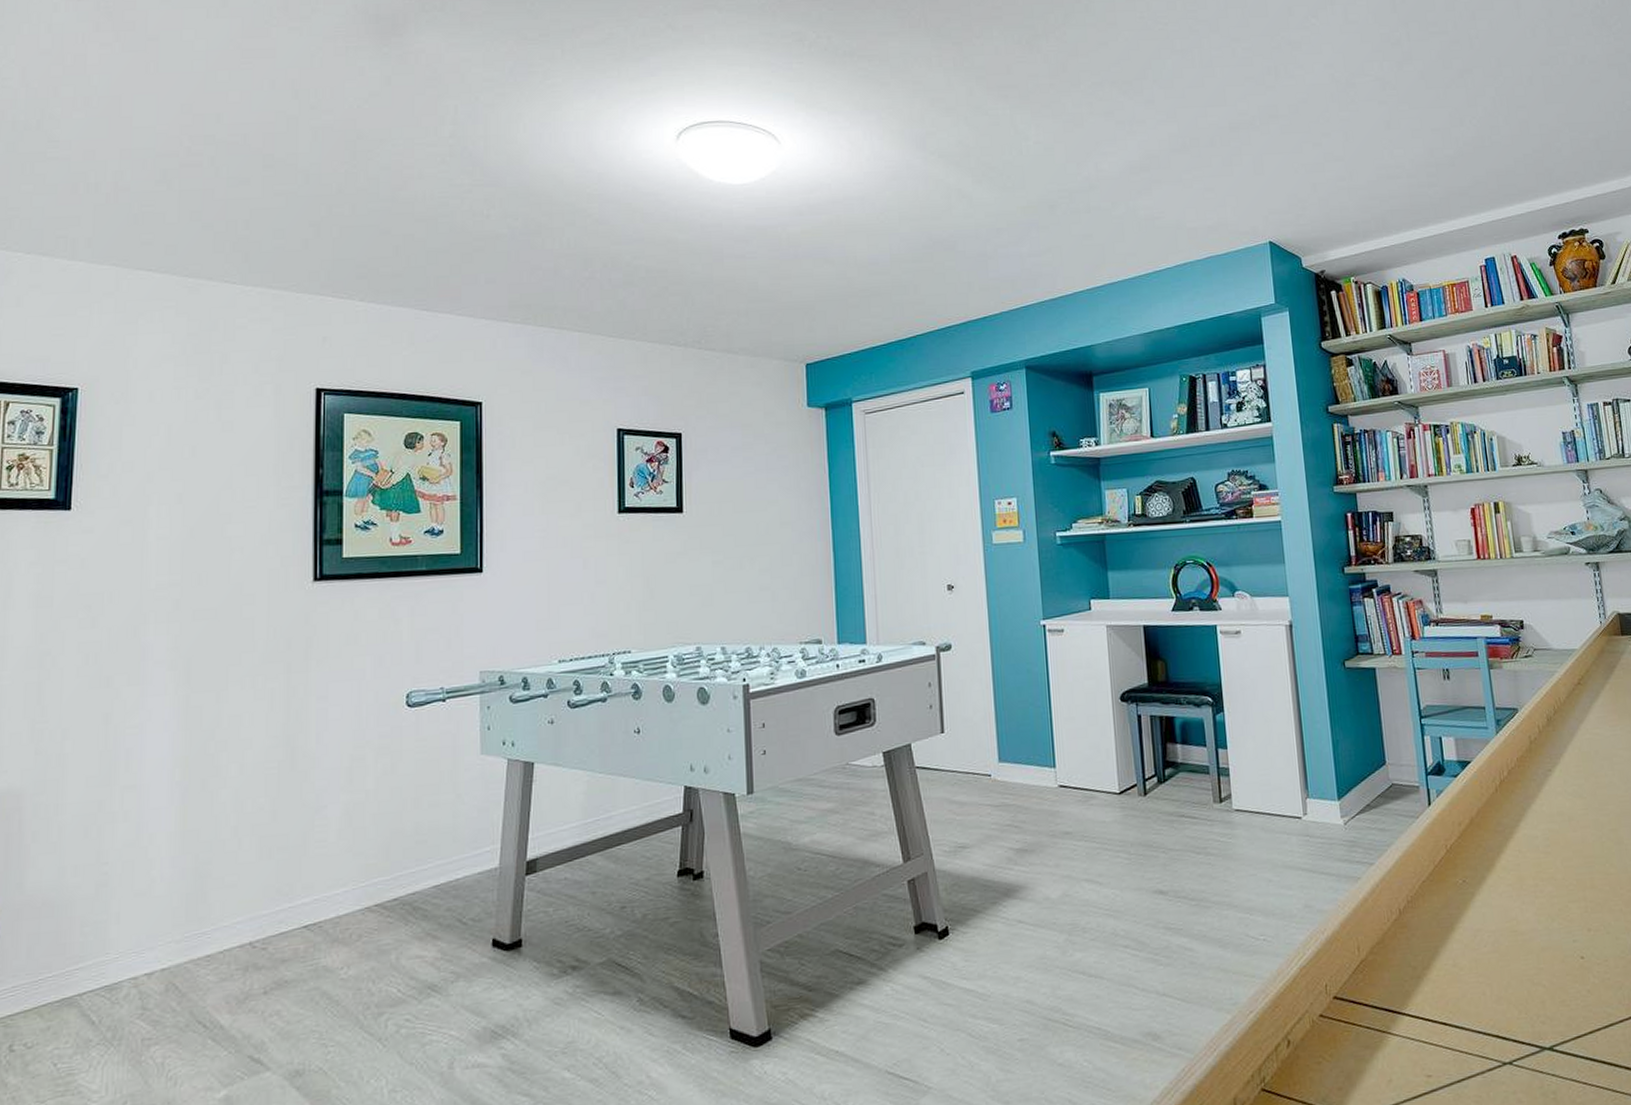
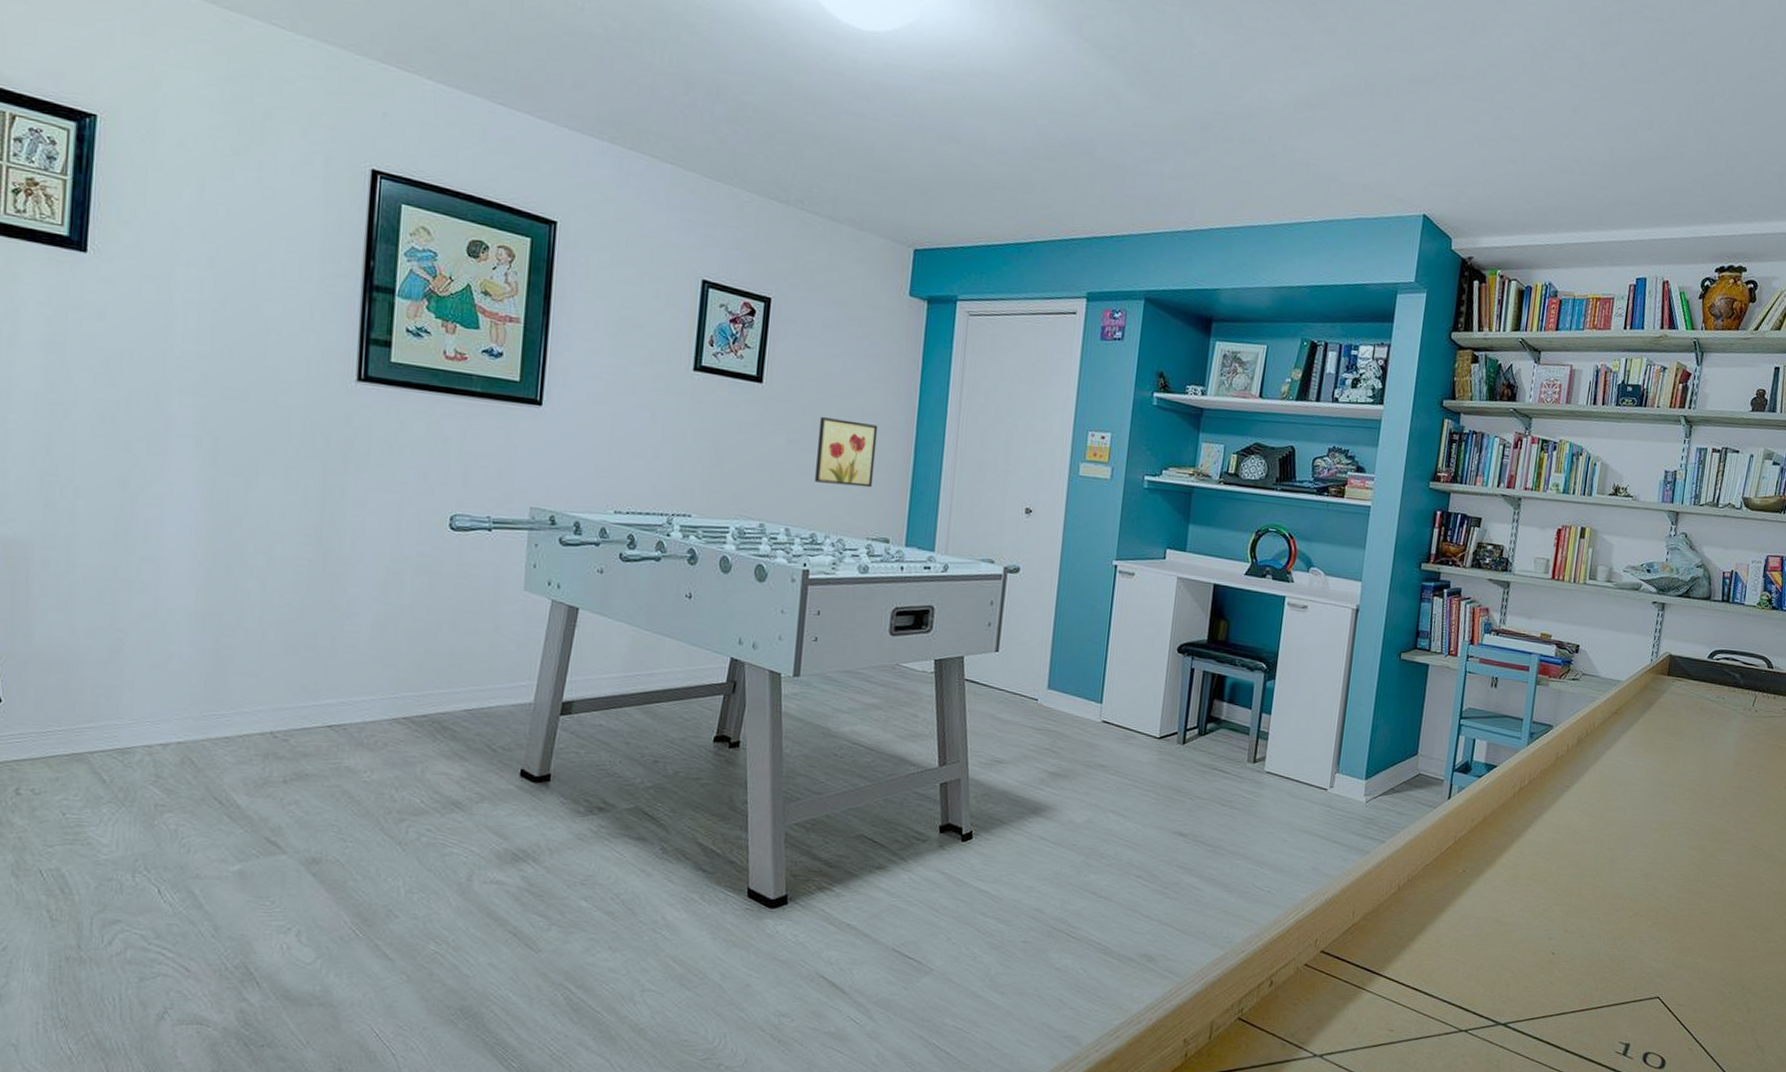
wall art: none [740,532,798,597] -> present [814,417,878,488]

